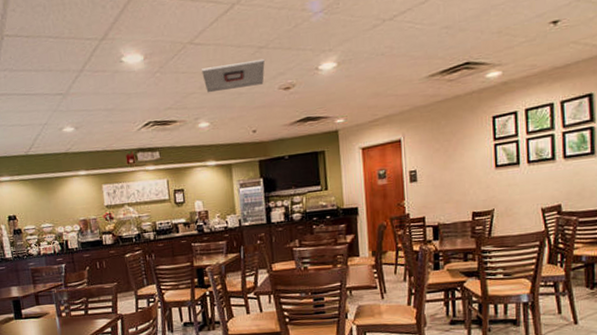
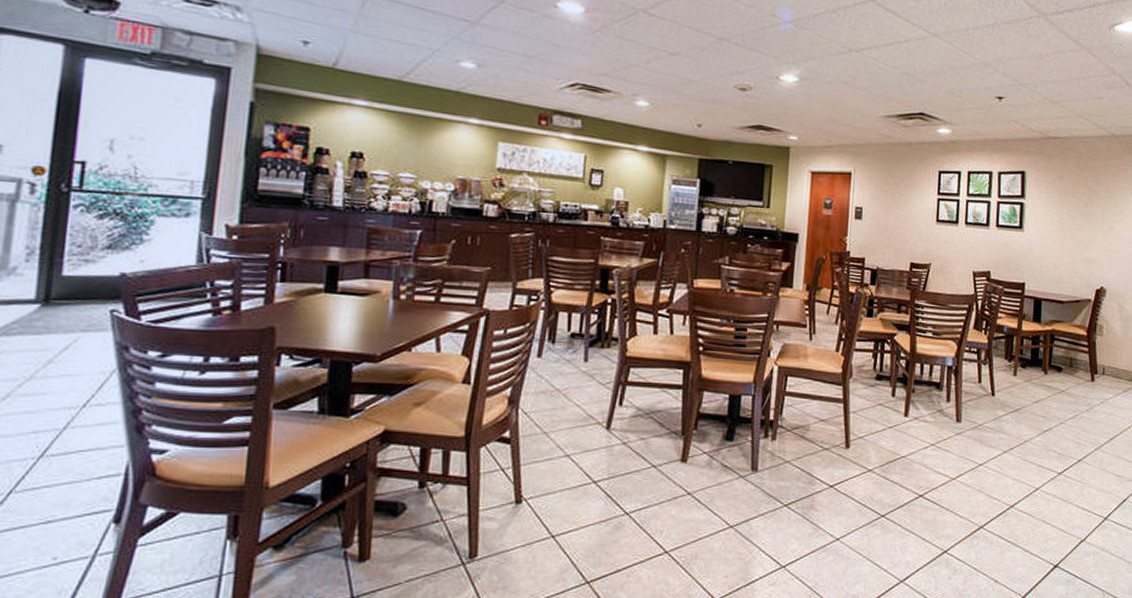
ceiling vent: present [202,58,265,93] -> none [651,42,724,78]

